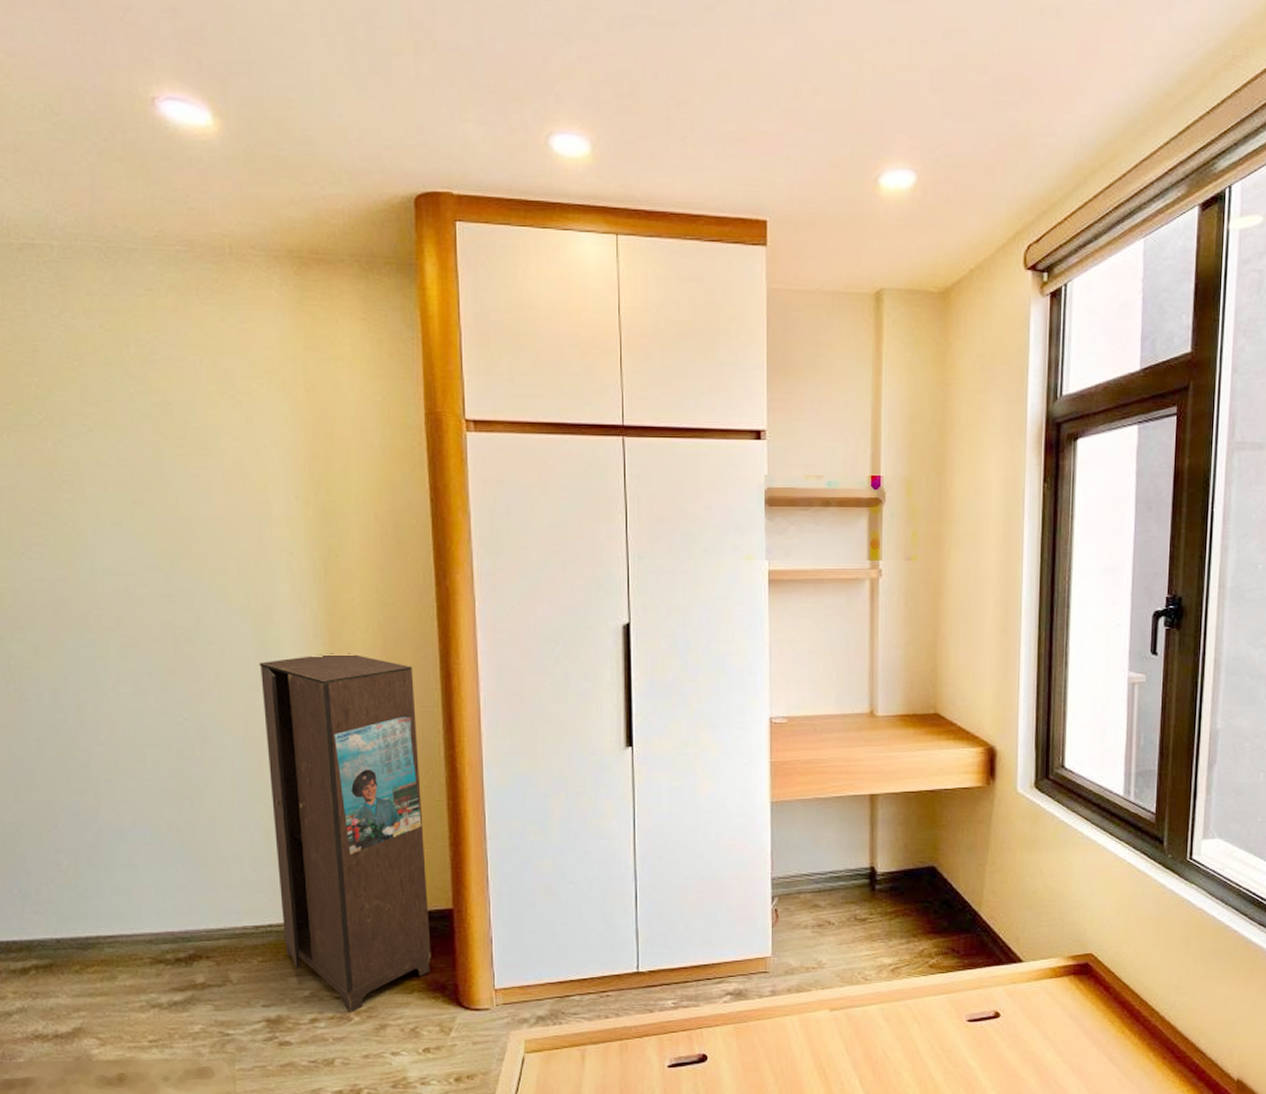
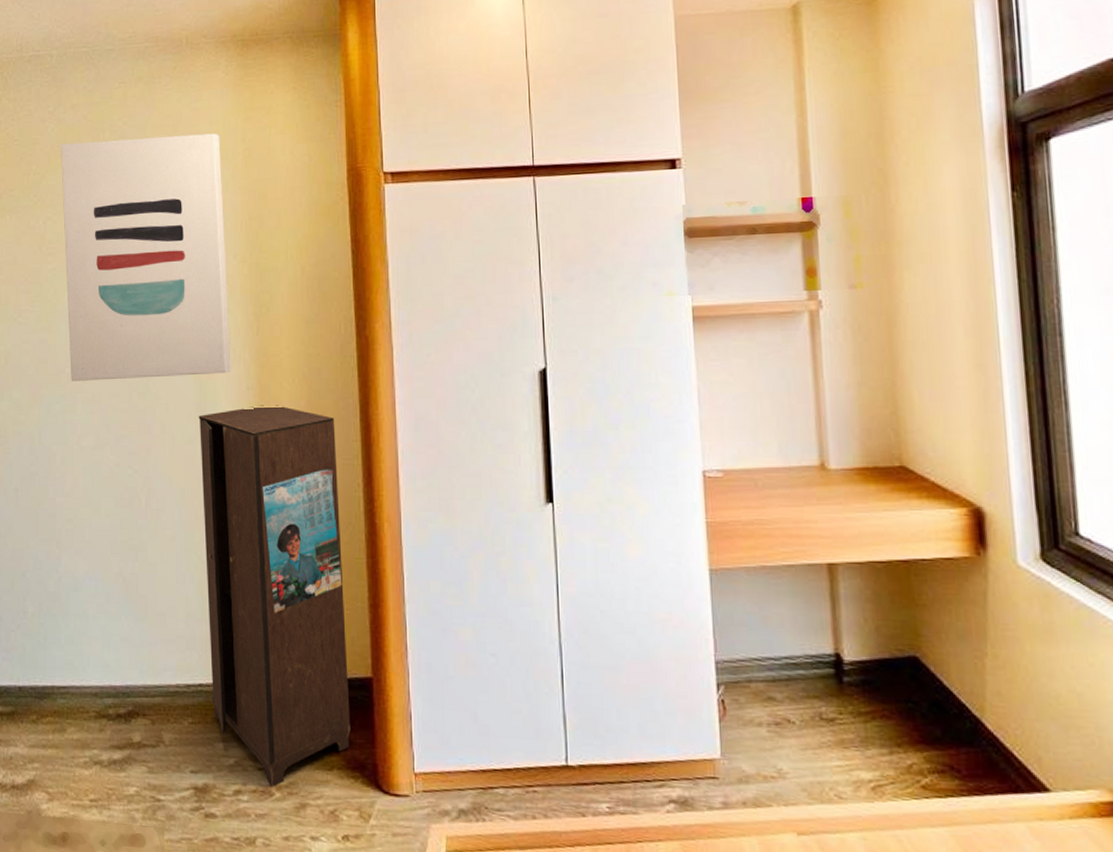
wall art: none [70,354,296,624] -> present [60,133,231,381]

